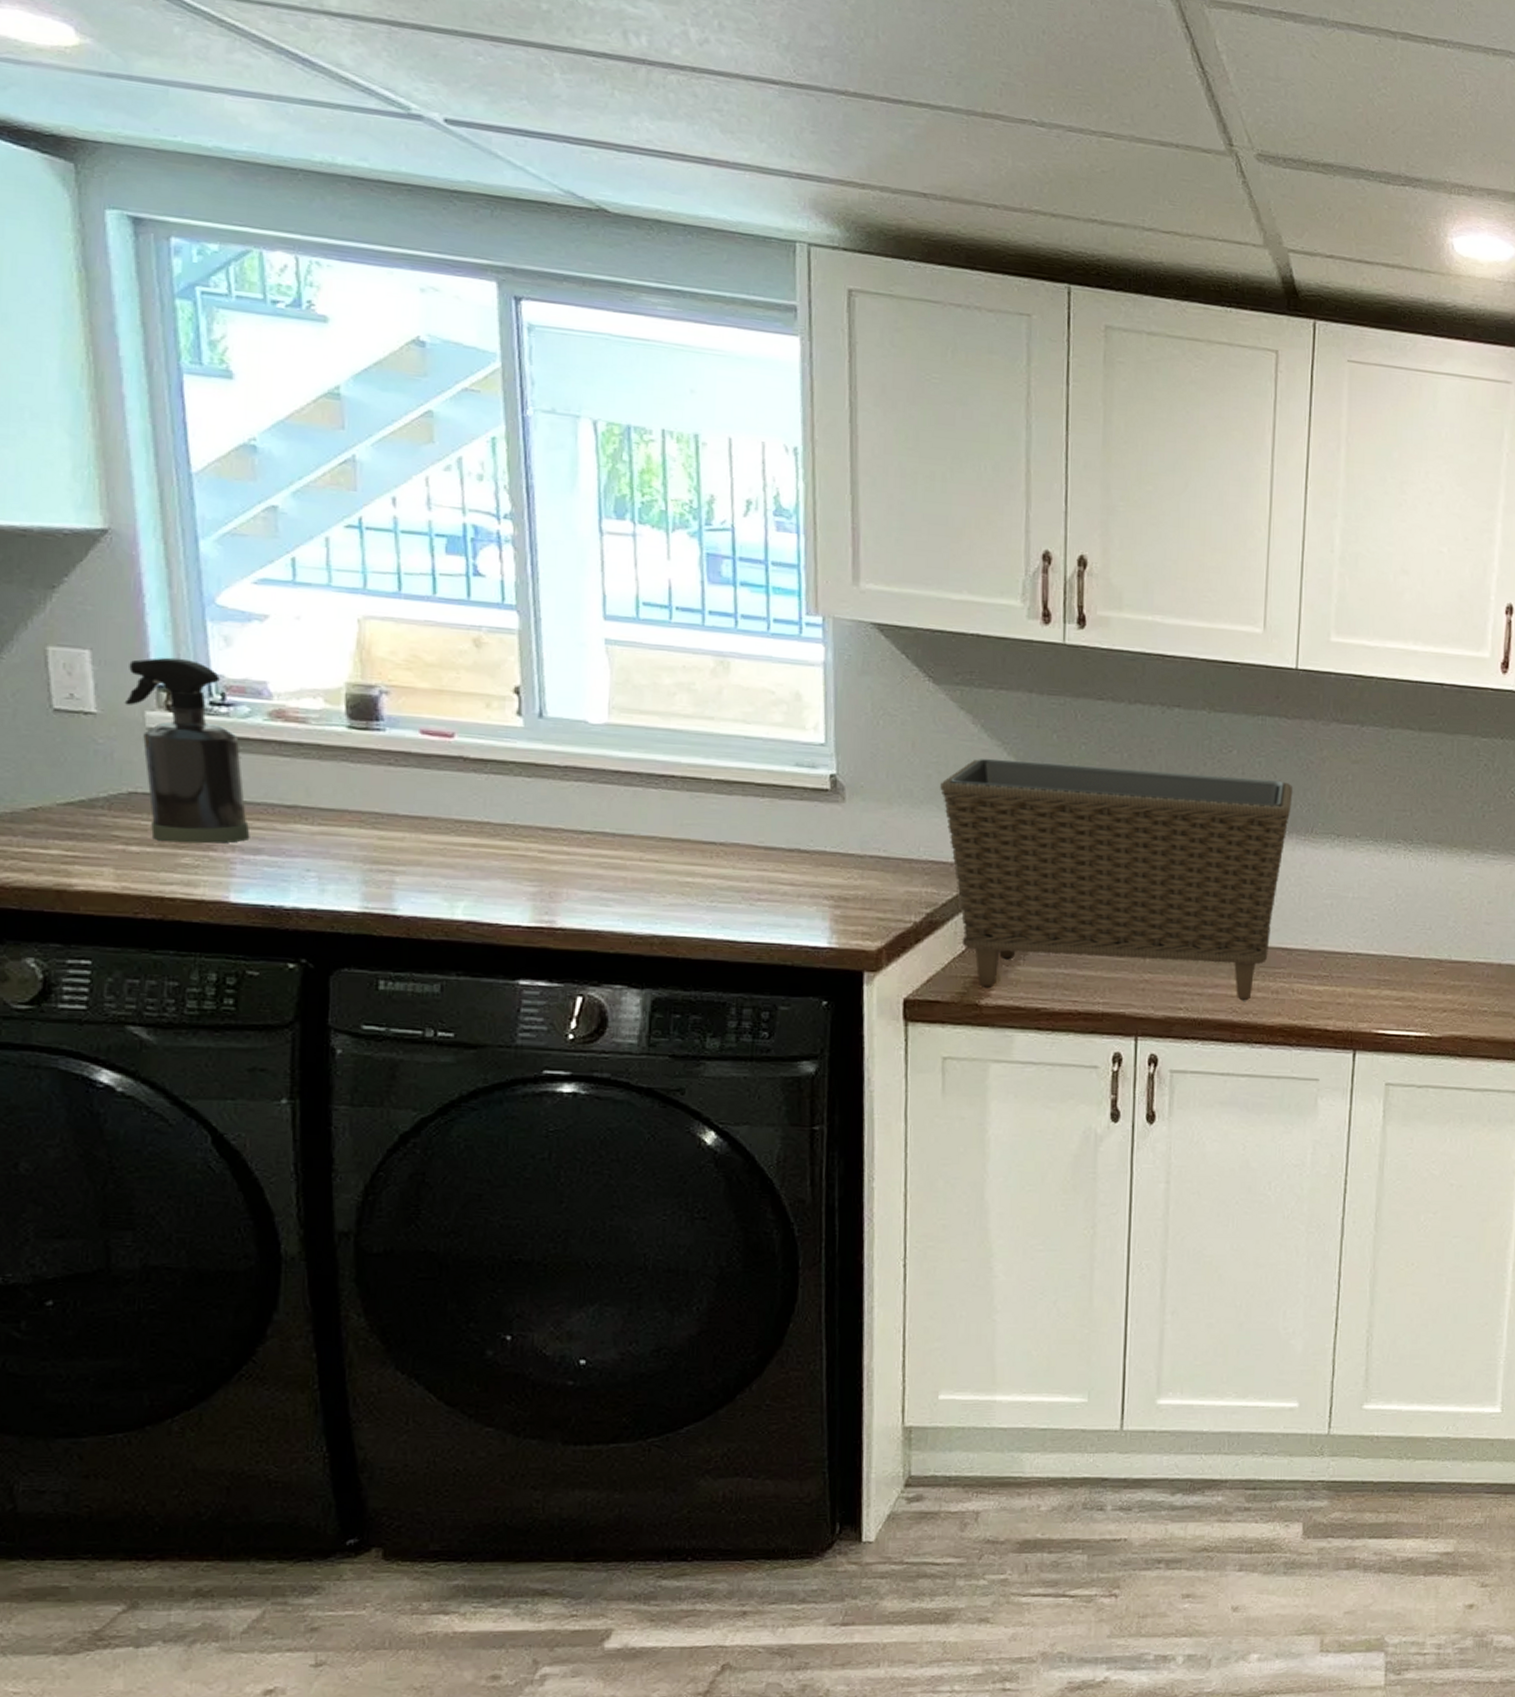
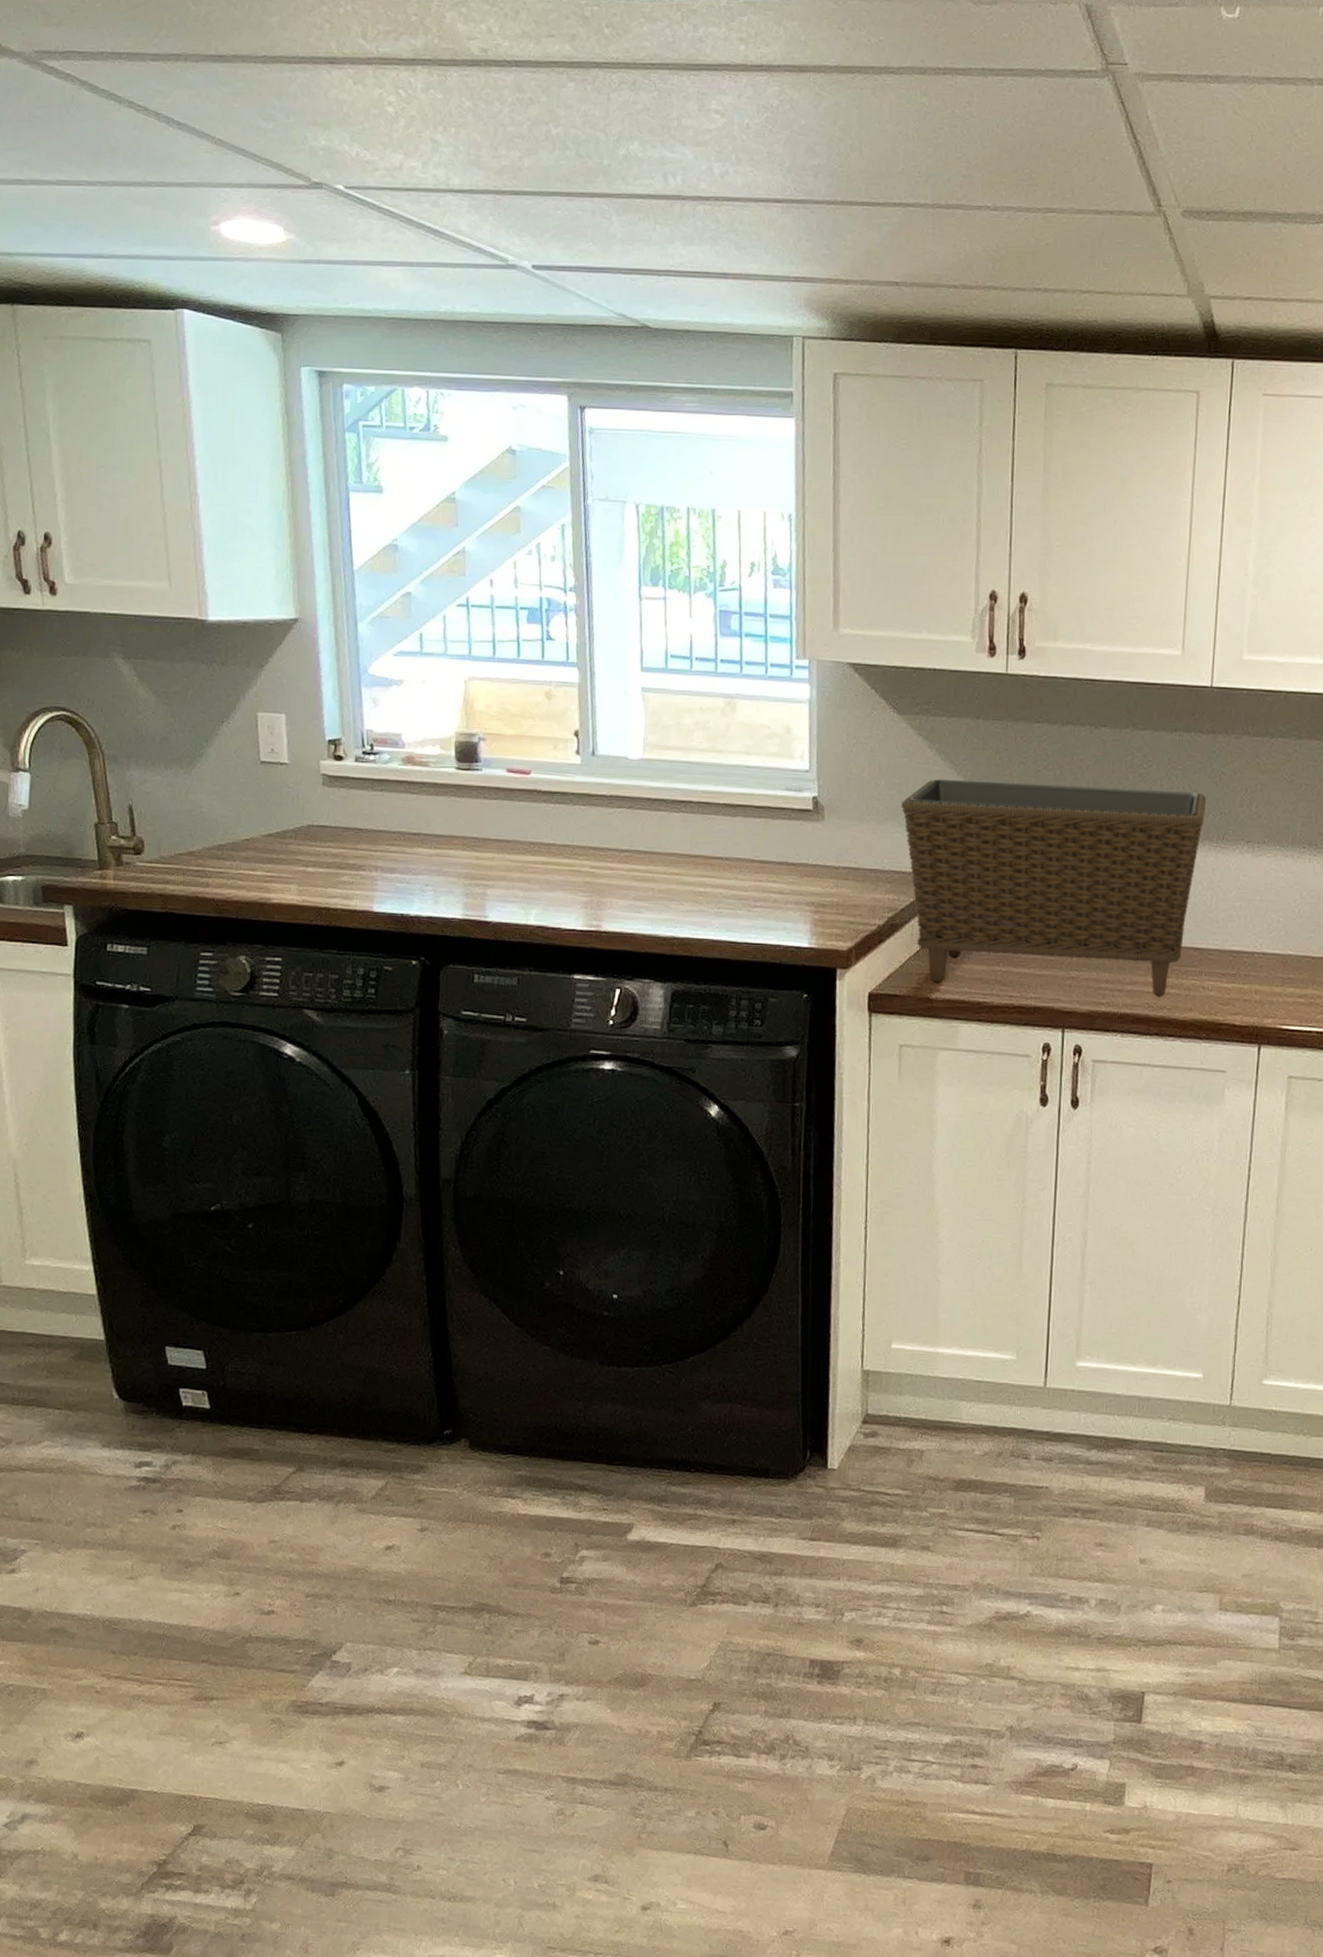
spray bottle: present [124,657,250,844] -> none [306,717,388,865]

